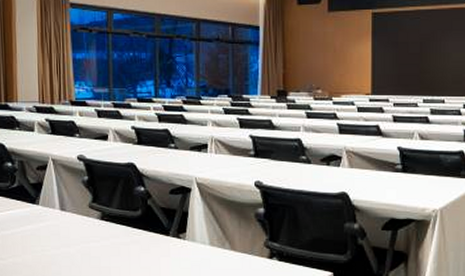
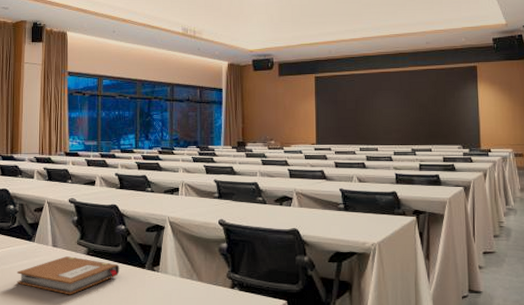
notebook: none [20,221,140,265] -> present [17,256,120,295]

